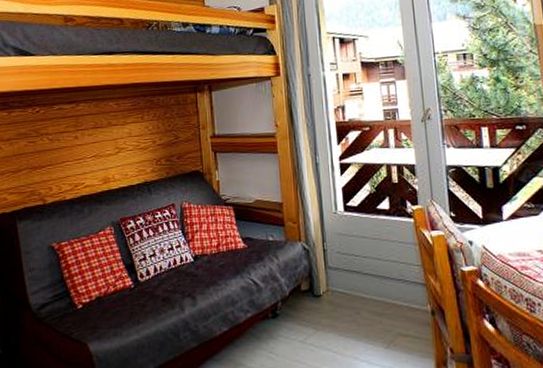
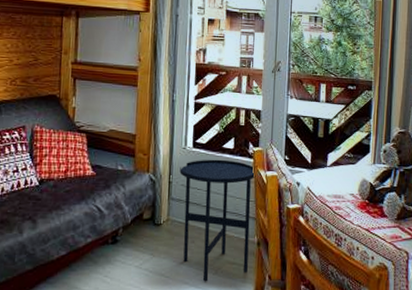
side table: none [333,221,424,357] -> present [179,159,256,282]

